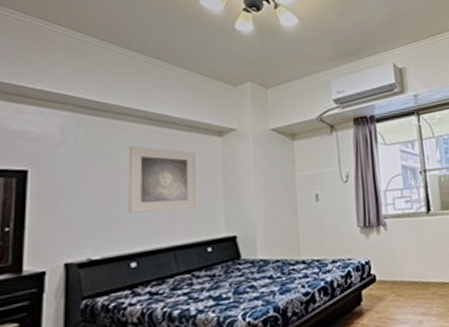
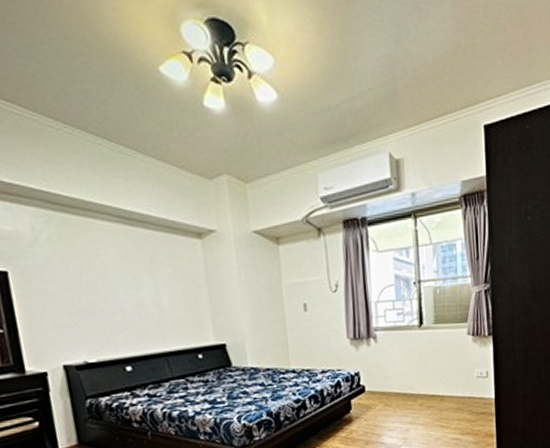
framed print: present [128,146,197,214] -> none [106,247,183,319]

